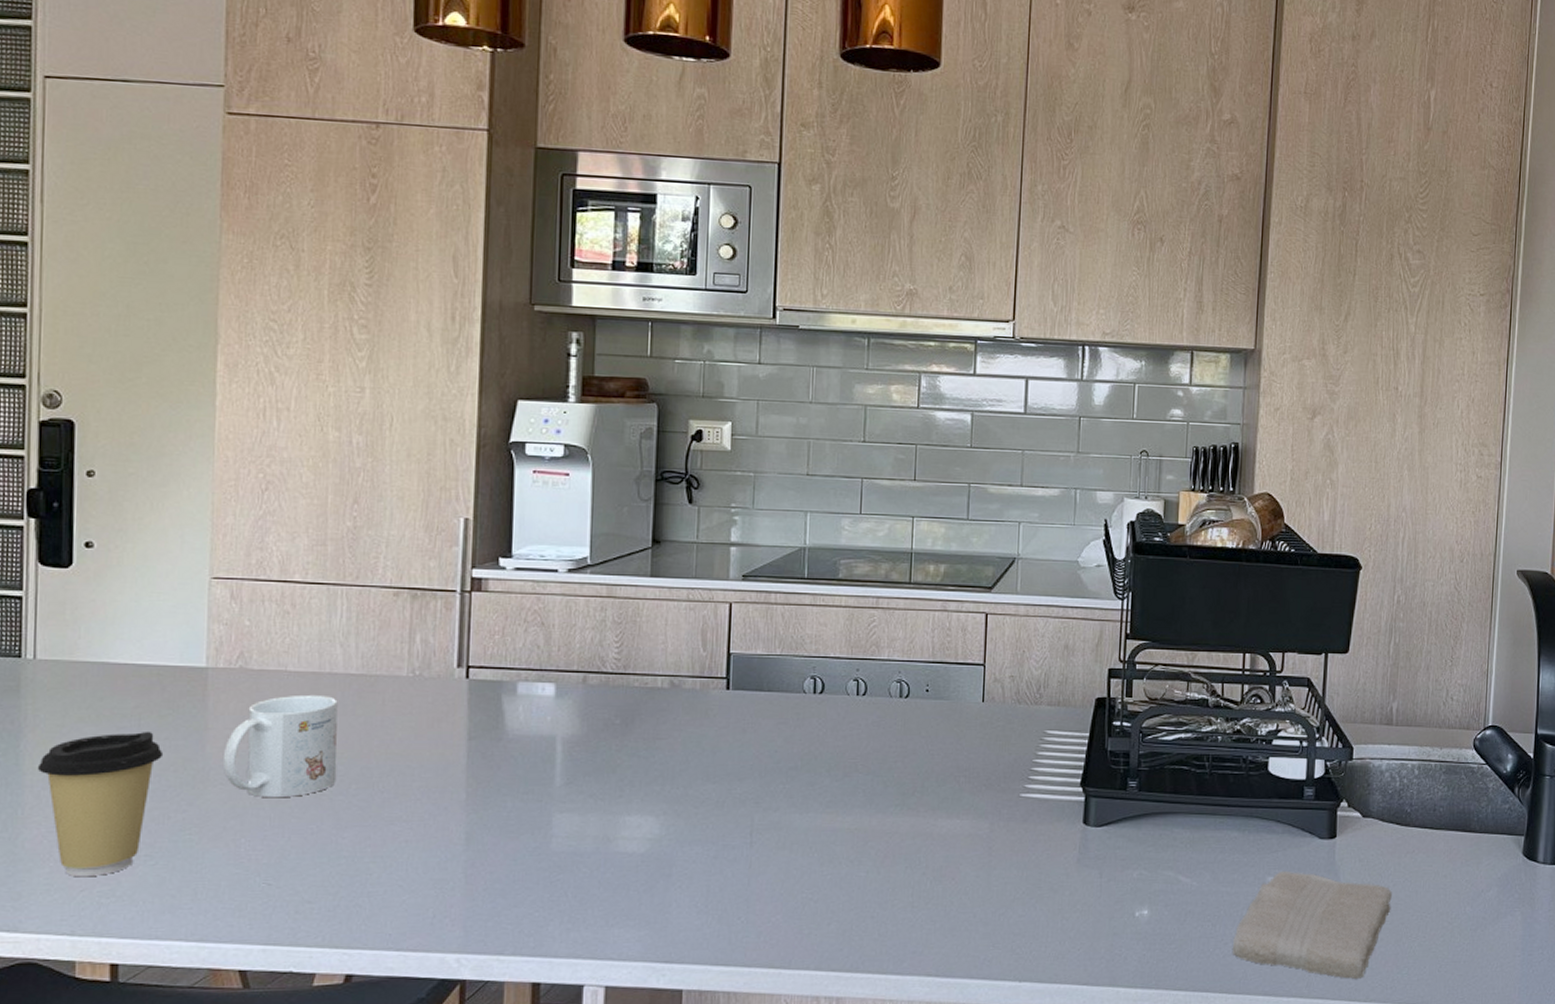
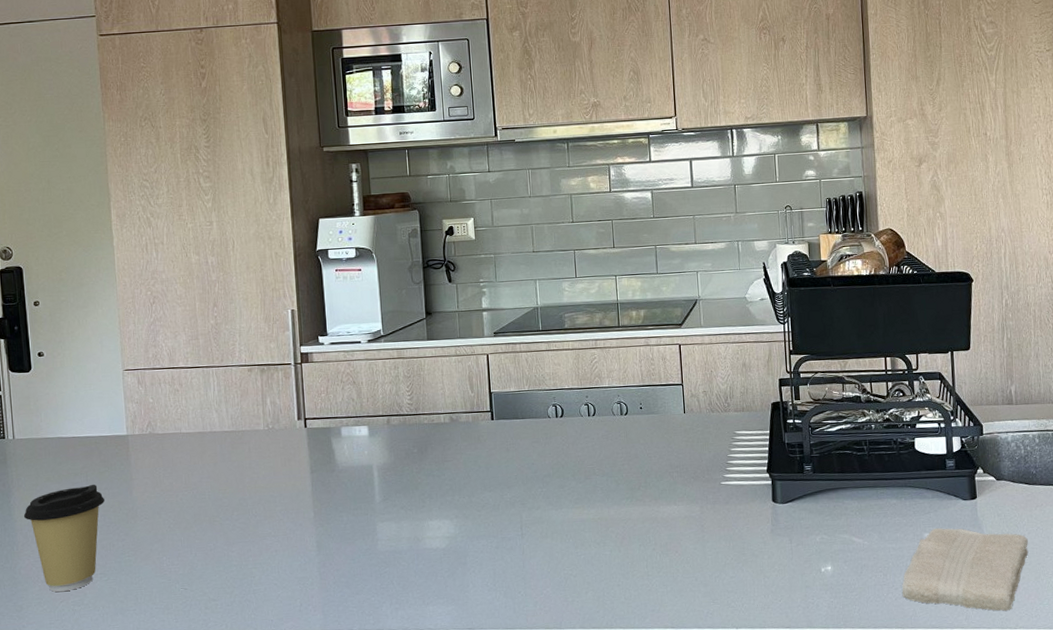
mug: present [222,694,338,798] -> none [144,448,223,526]

